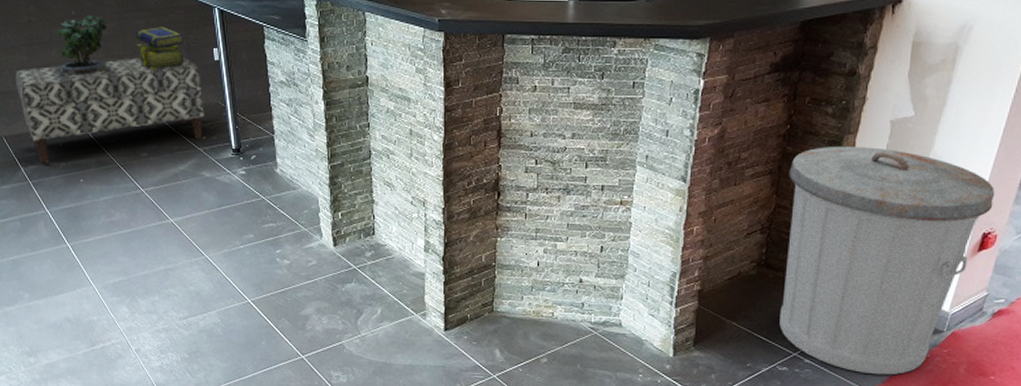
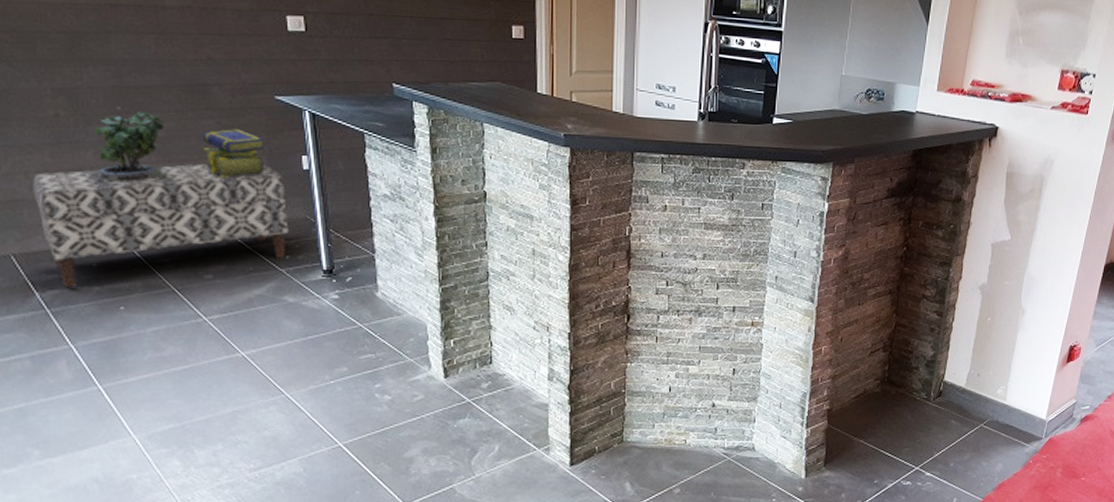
trash can: present [779,147,995,376] -> none [902,268,1078,483]

